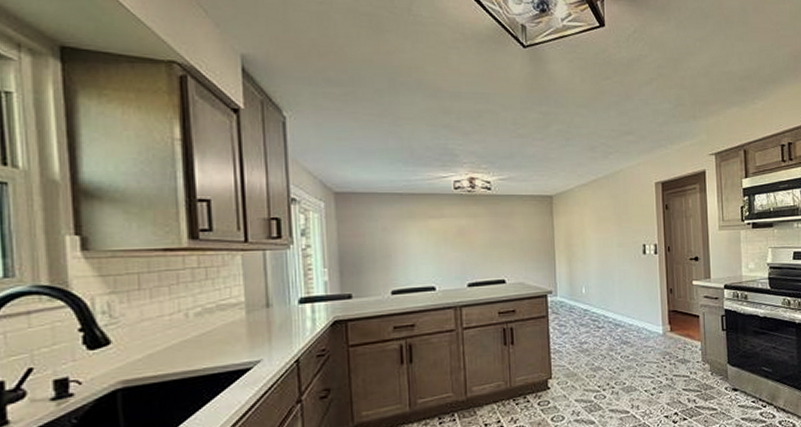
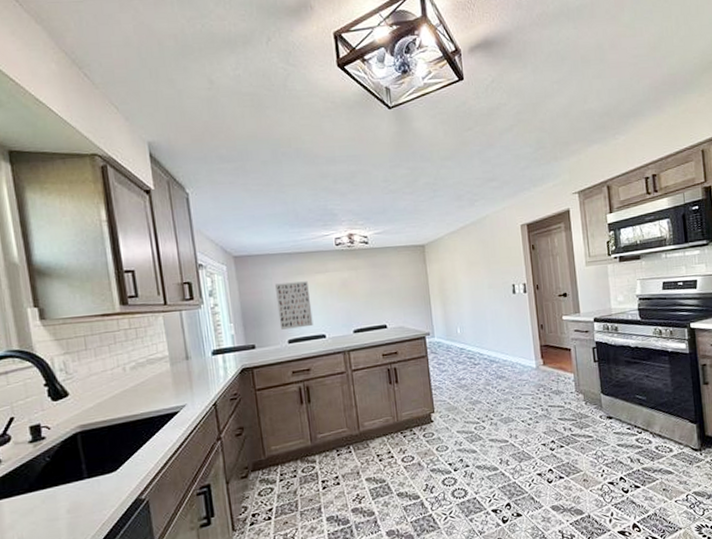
wall art: none [381,226,422,279] -> present [275,281,313,330]

